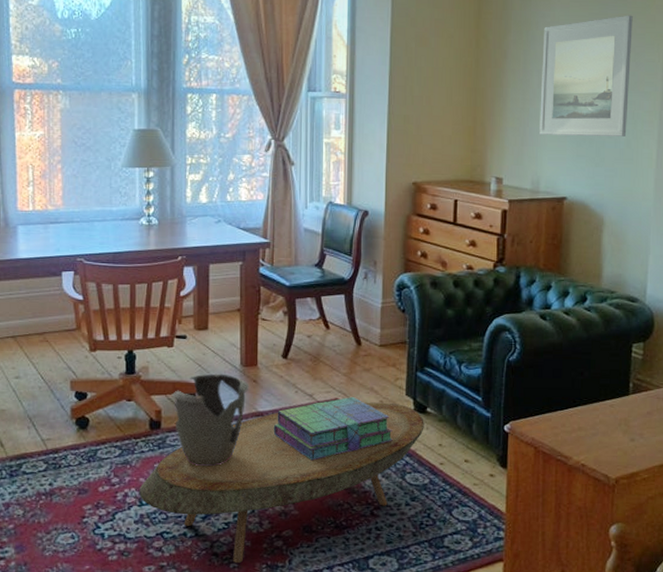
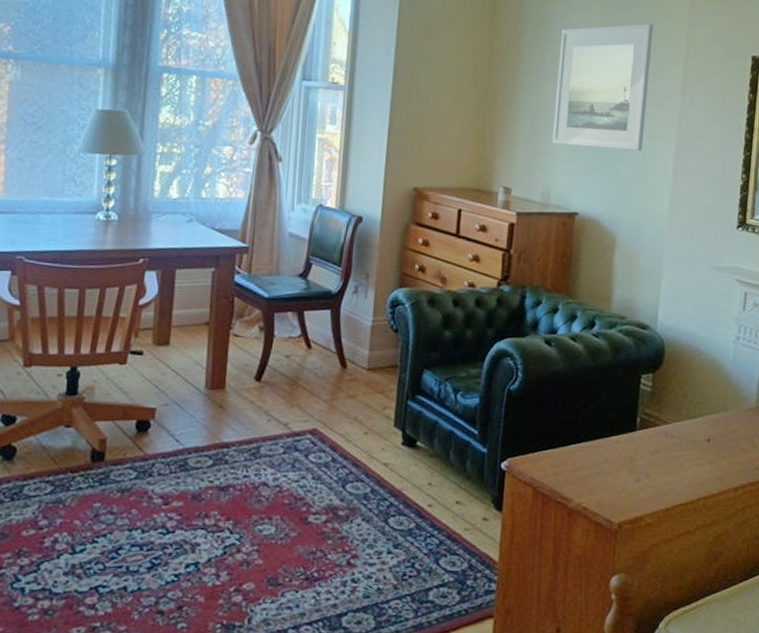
coffee table: present [139,402,424,563] -> none [72,434,413,622]
decorative bowl: present [171,373,250,467] -> none [120,397,214,507]
stack of books: present [273,397,393,461] -> none [239,427,377,501]

